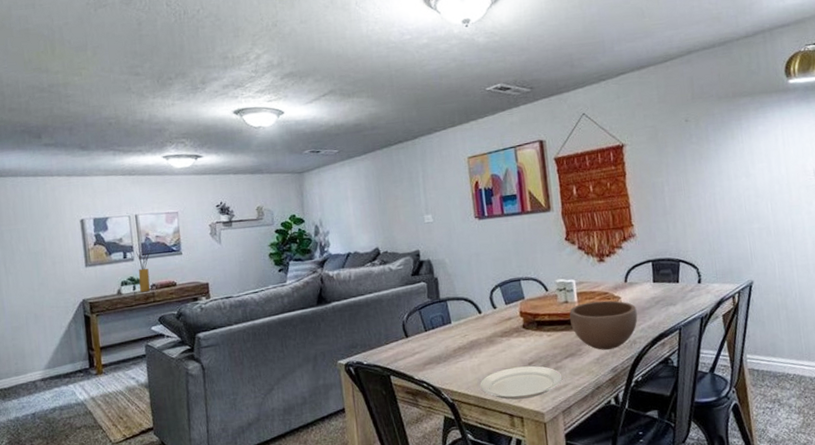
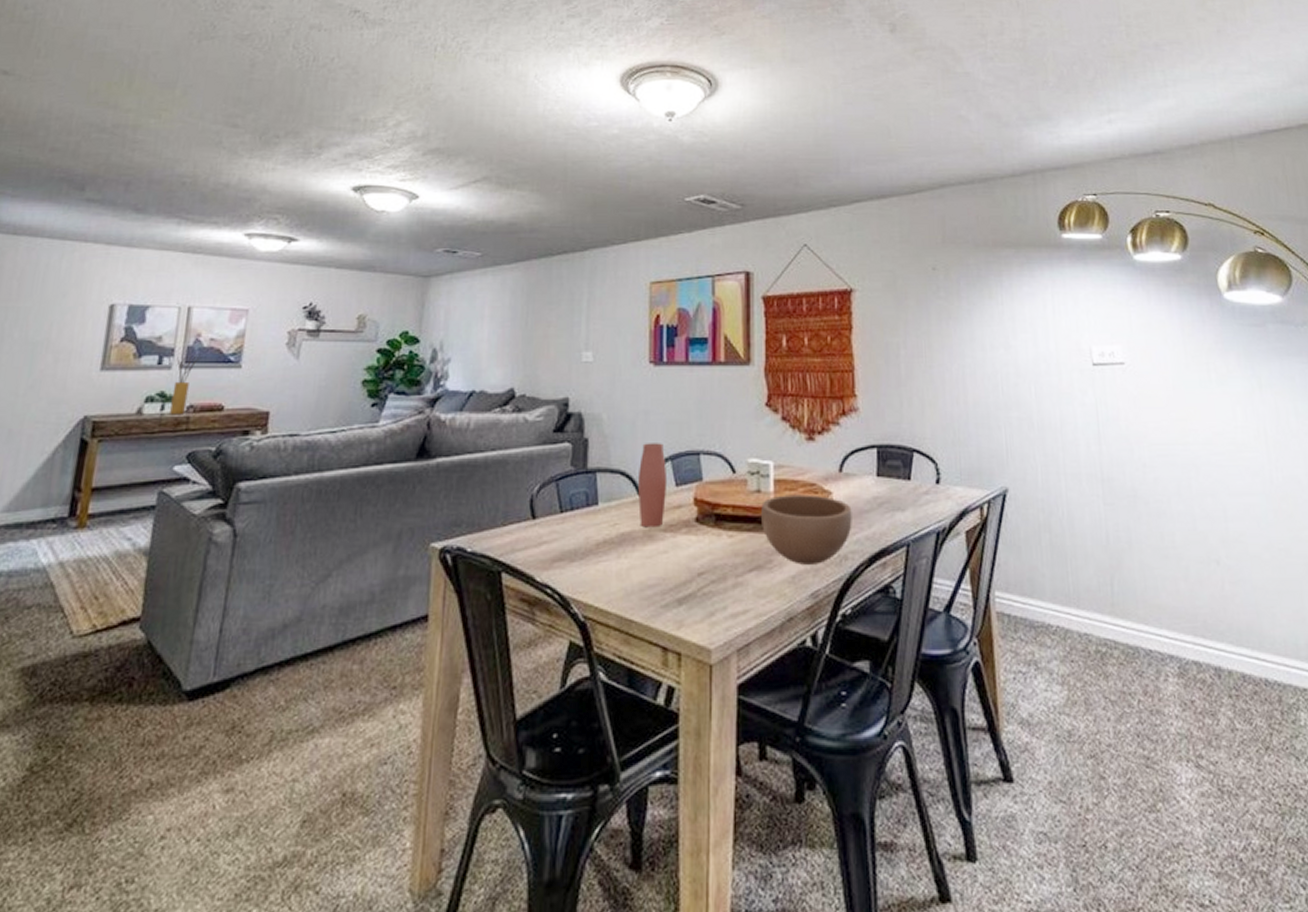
vase: none [477,275,500,336] -> present [637,443,668,528]
plate: present [480,365,563,400] -> none [626,577,742,626]

